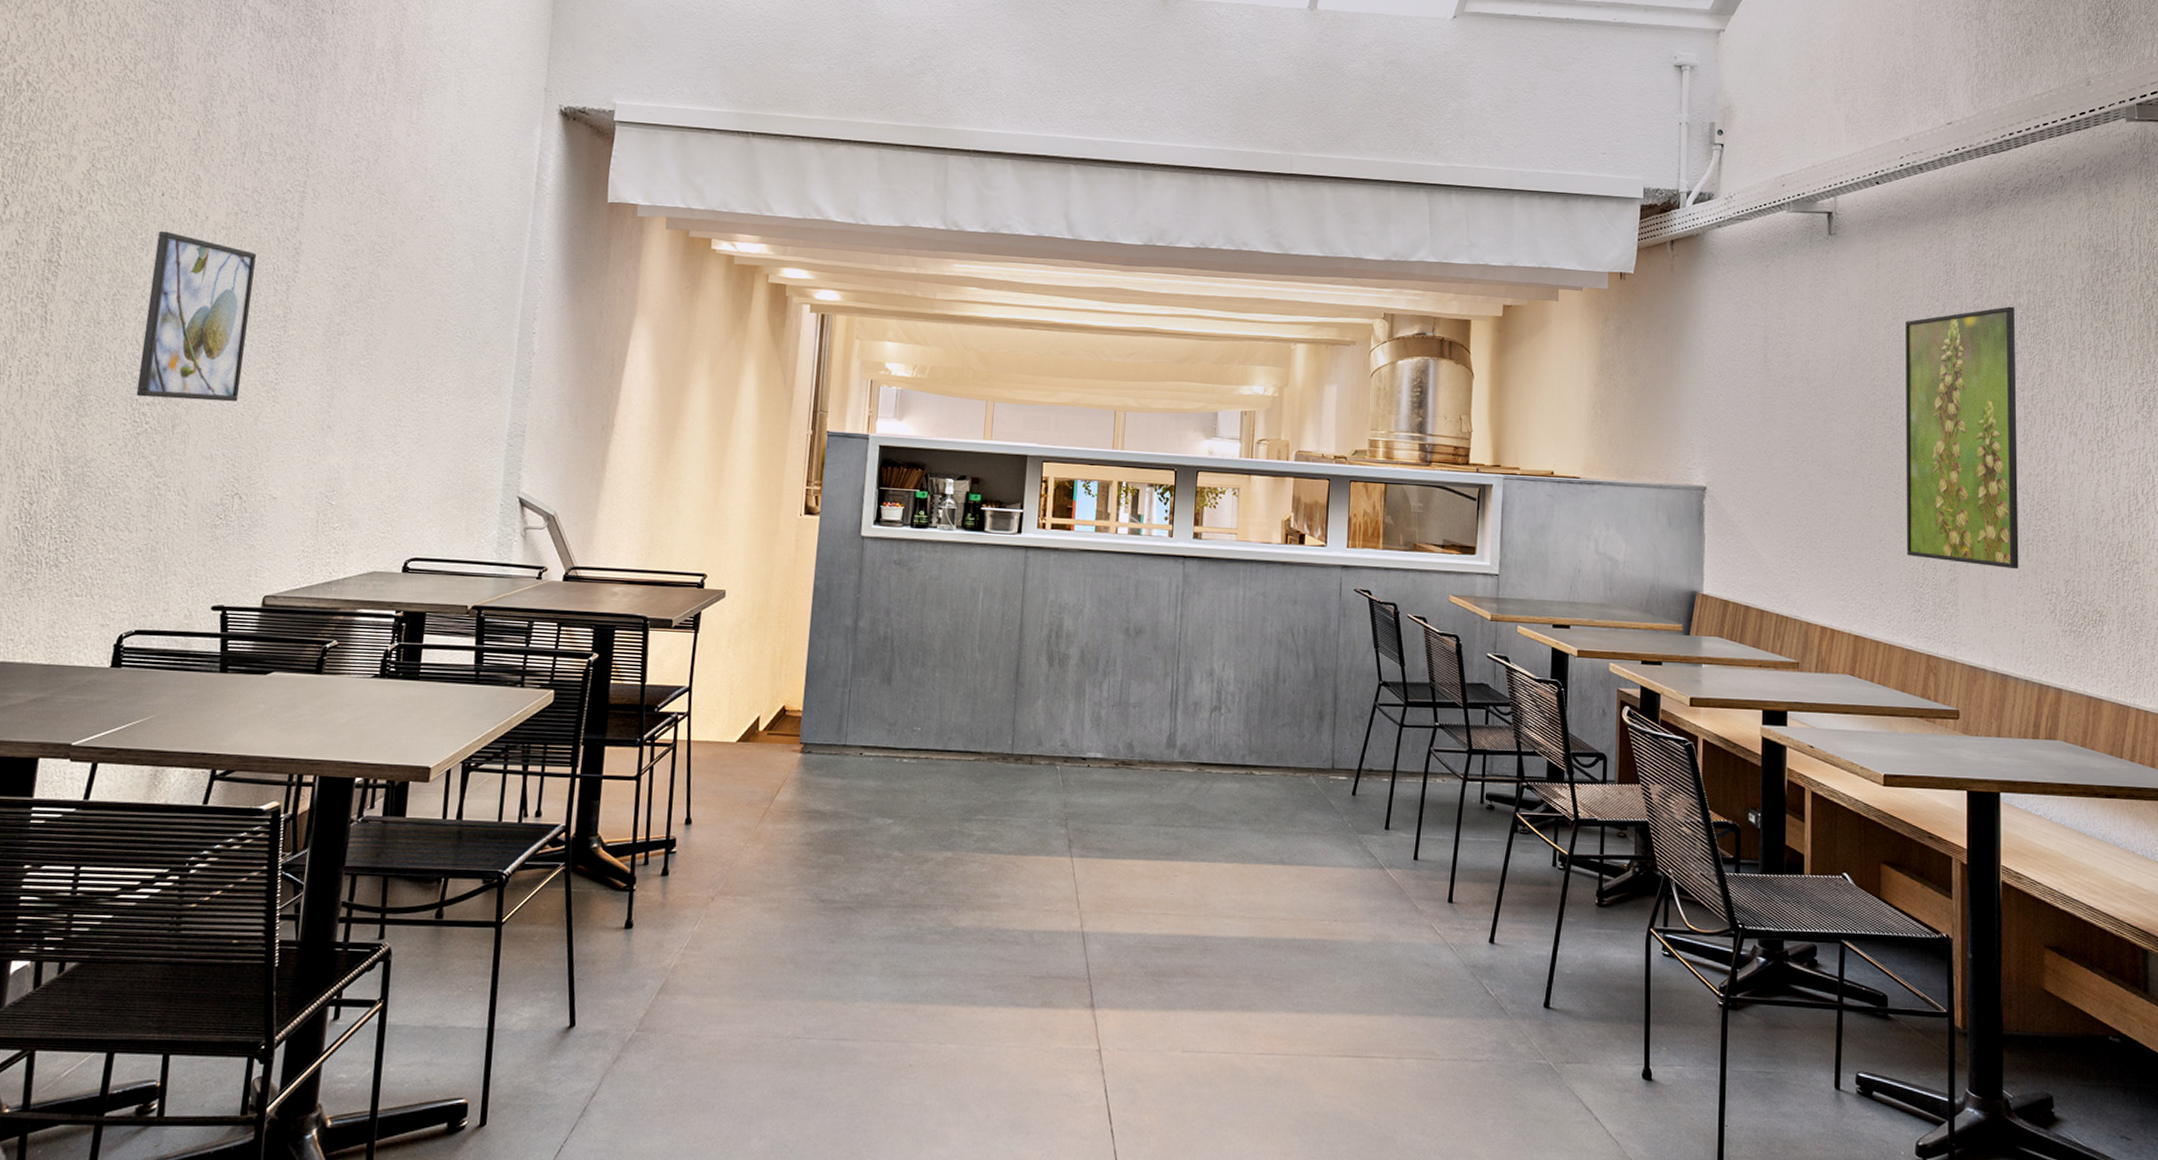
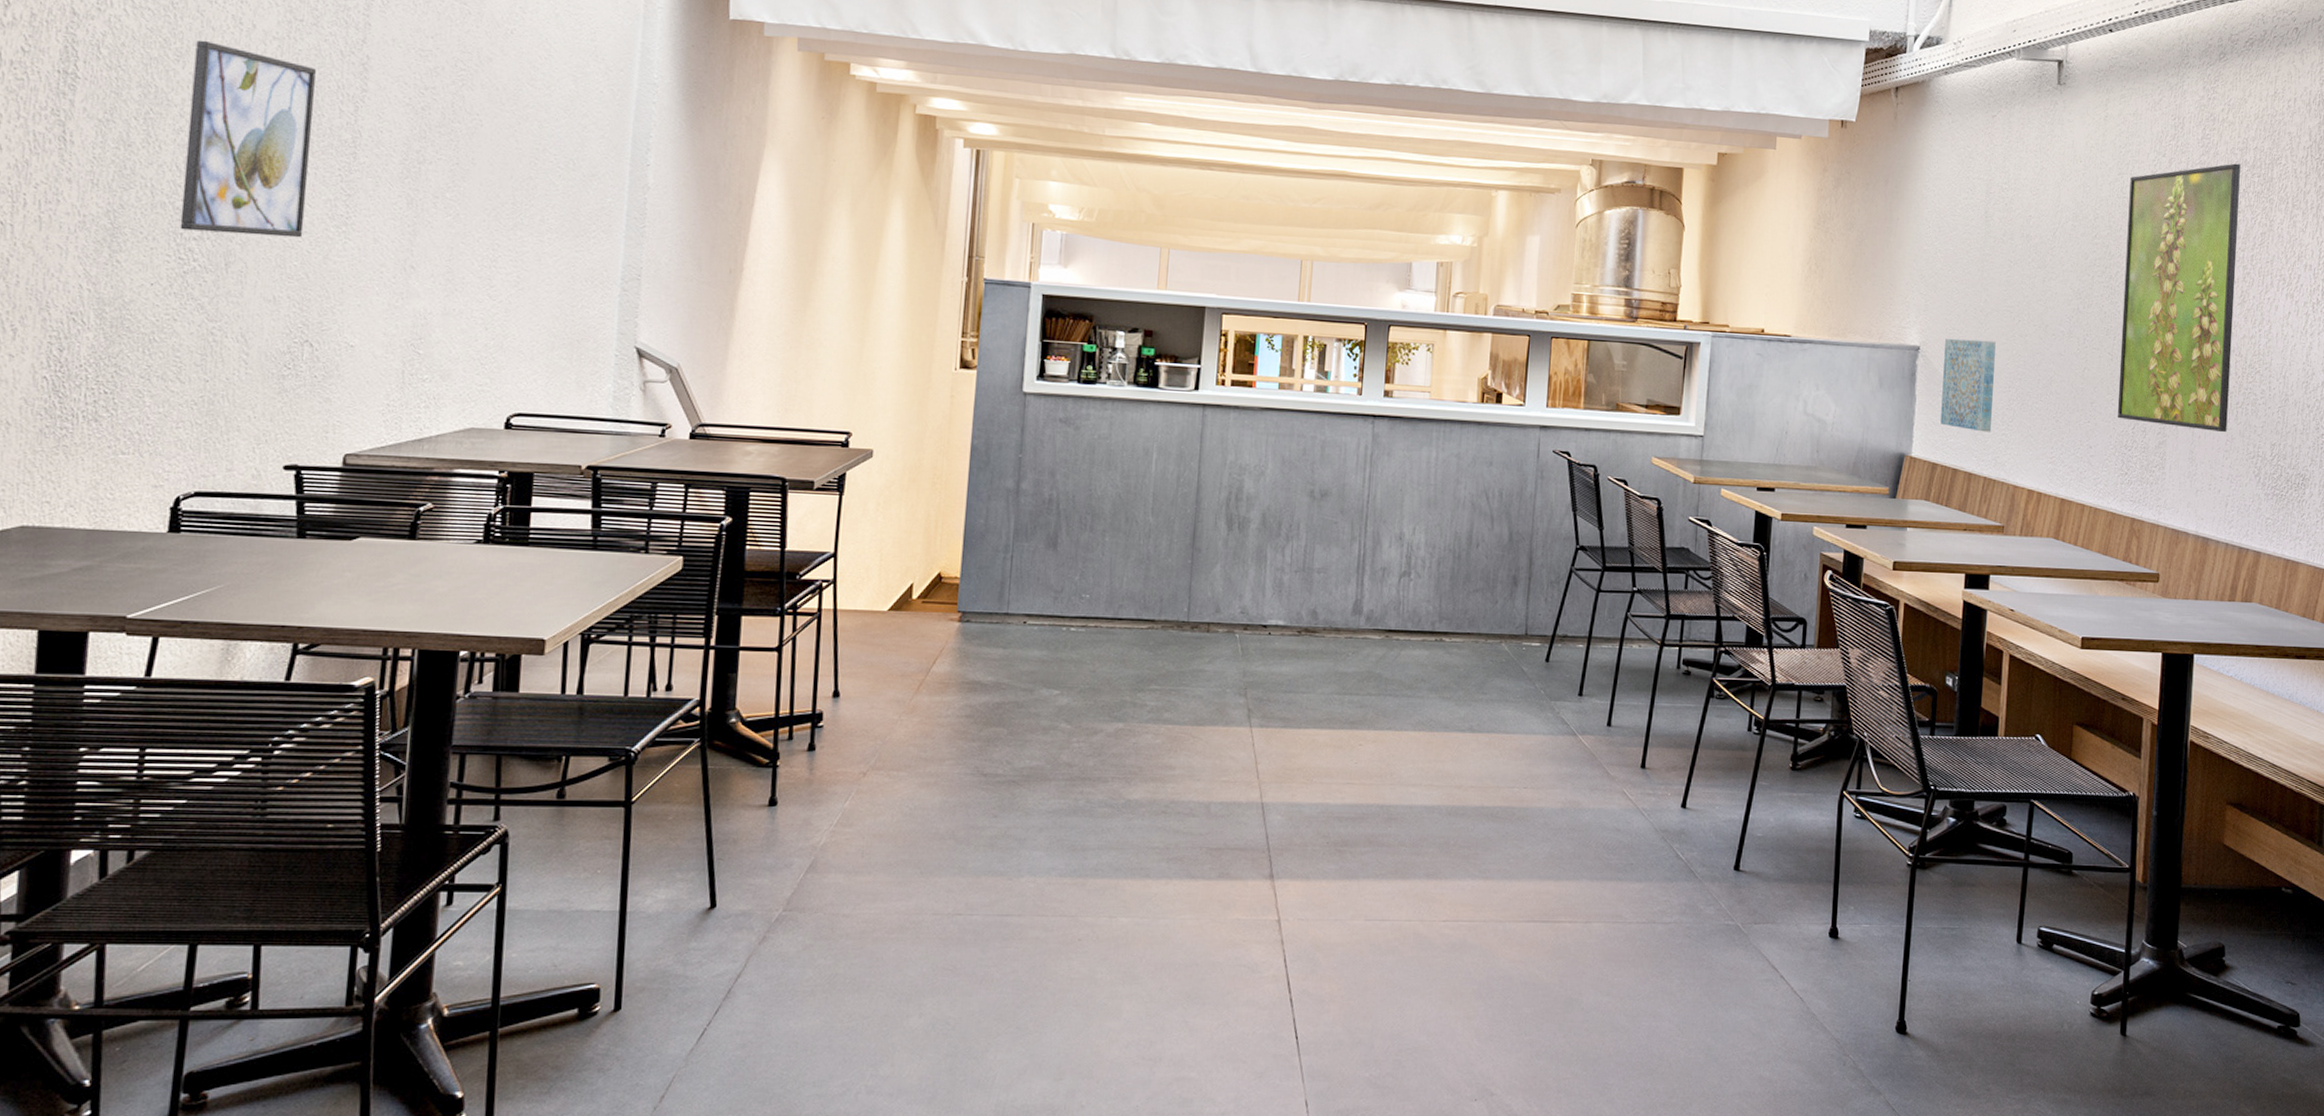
wall art: none [1730,478,1782,570] -> present [1940,338,1996,432]

